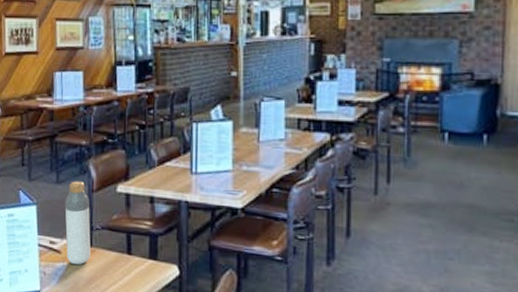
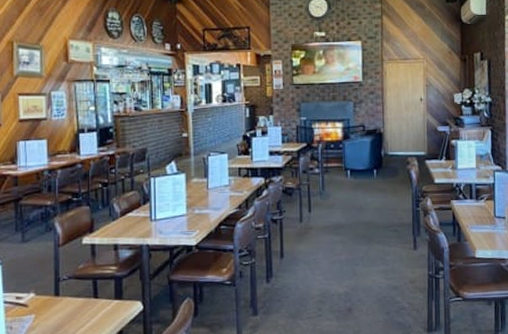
bottle: present [65,181,91,265] -> none [31,238,58,316]

